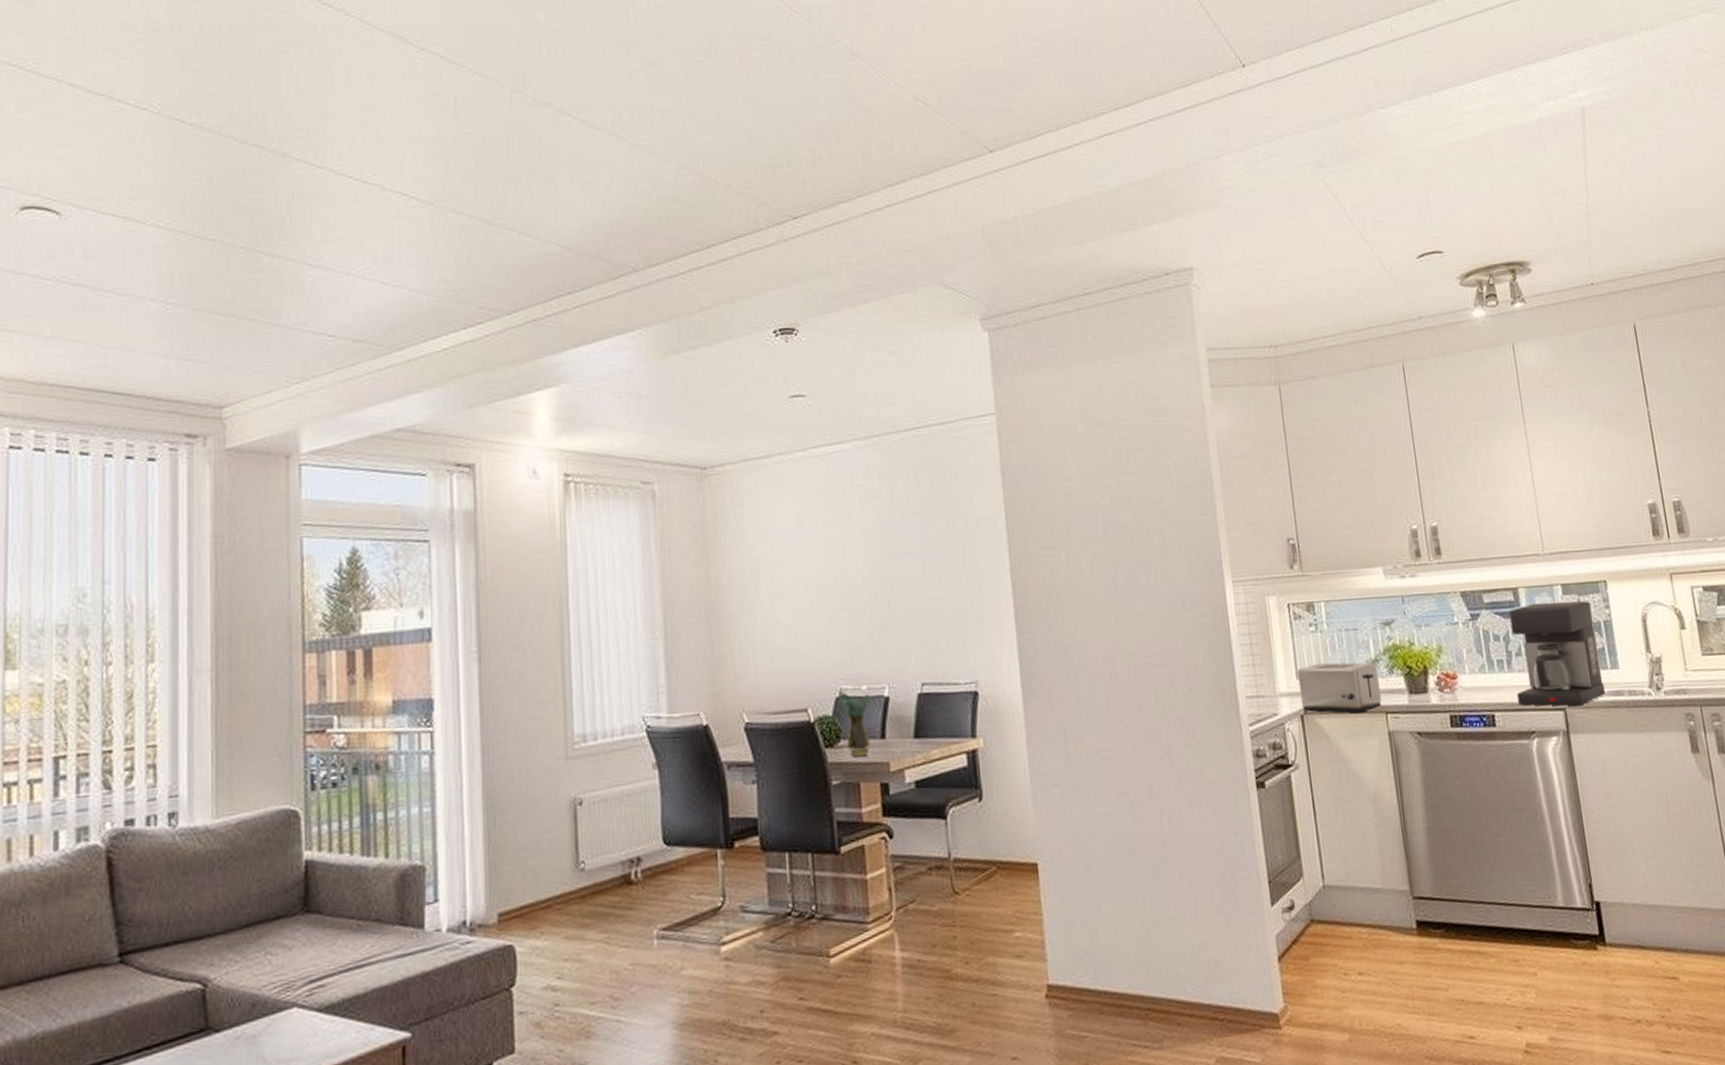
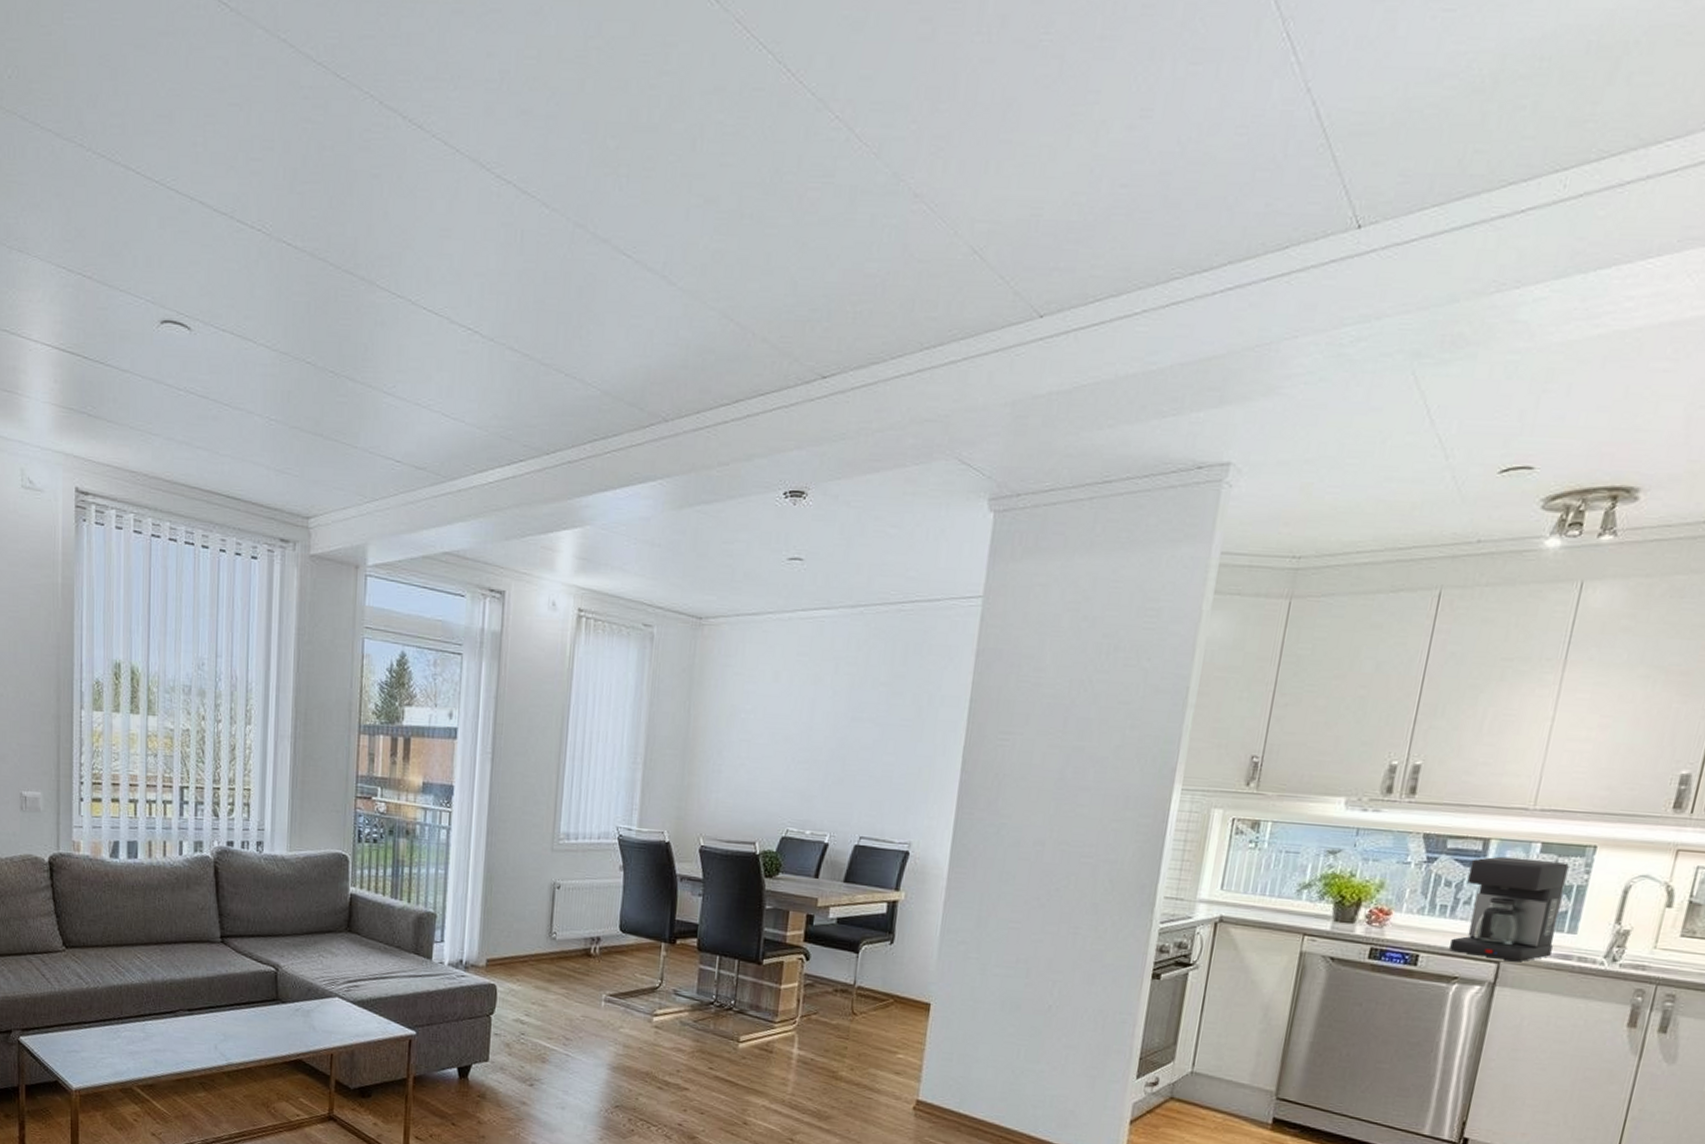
vase: present [837,689,871,758] -> none [783,830,811,890]
toaster: present [1297,662,1382,714] -> none [1218,877,1309,931]

